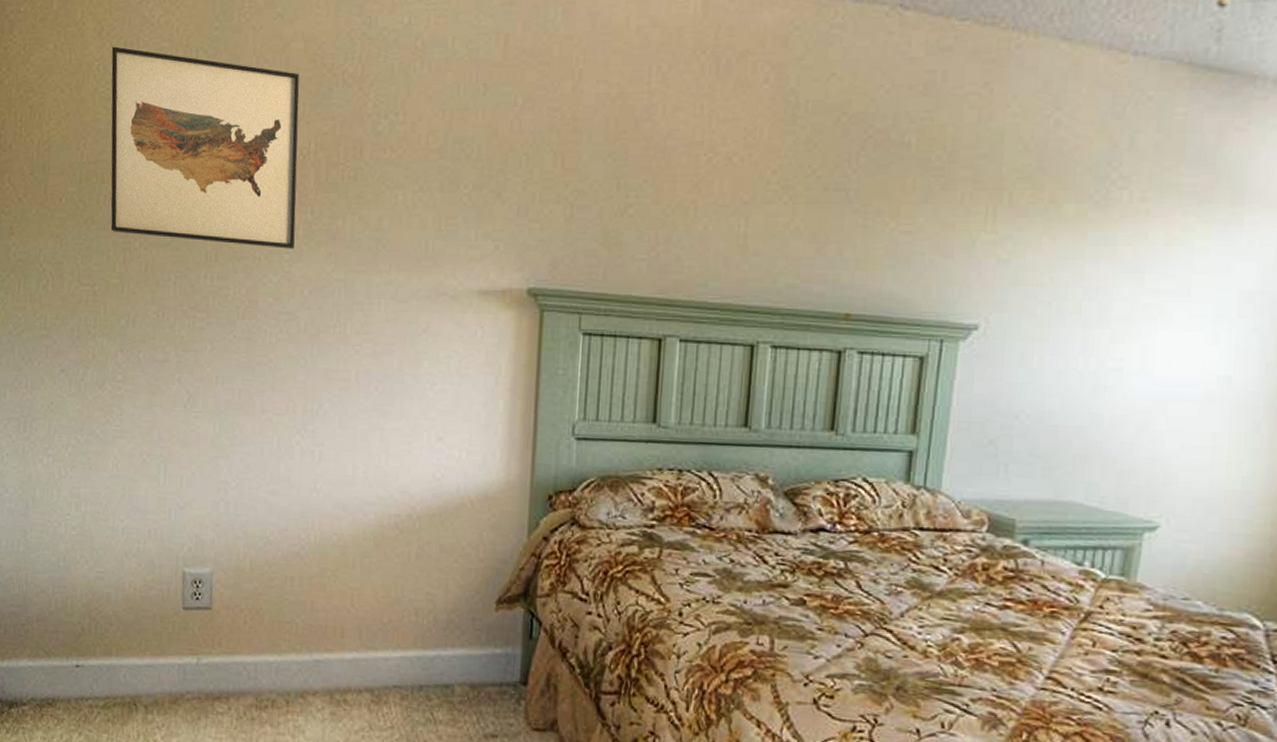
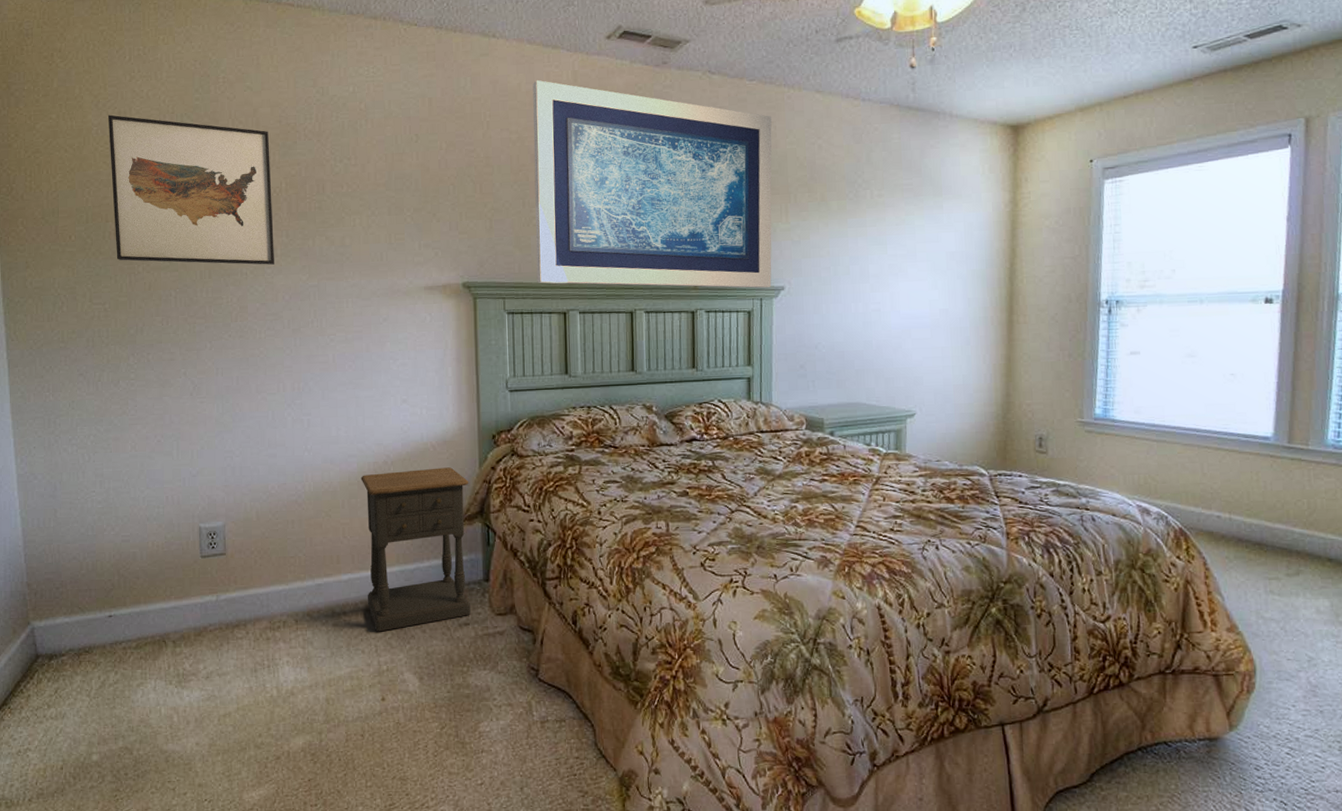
nightstand: none [374,529,513,730] -> present [361,467,471,632]
wall art: none [626,13,987,326] -> present [532,80,772,289]

